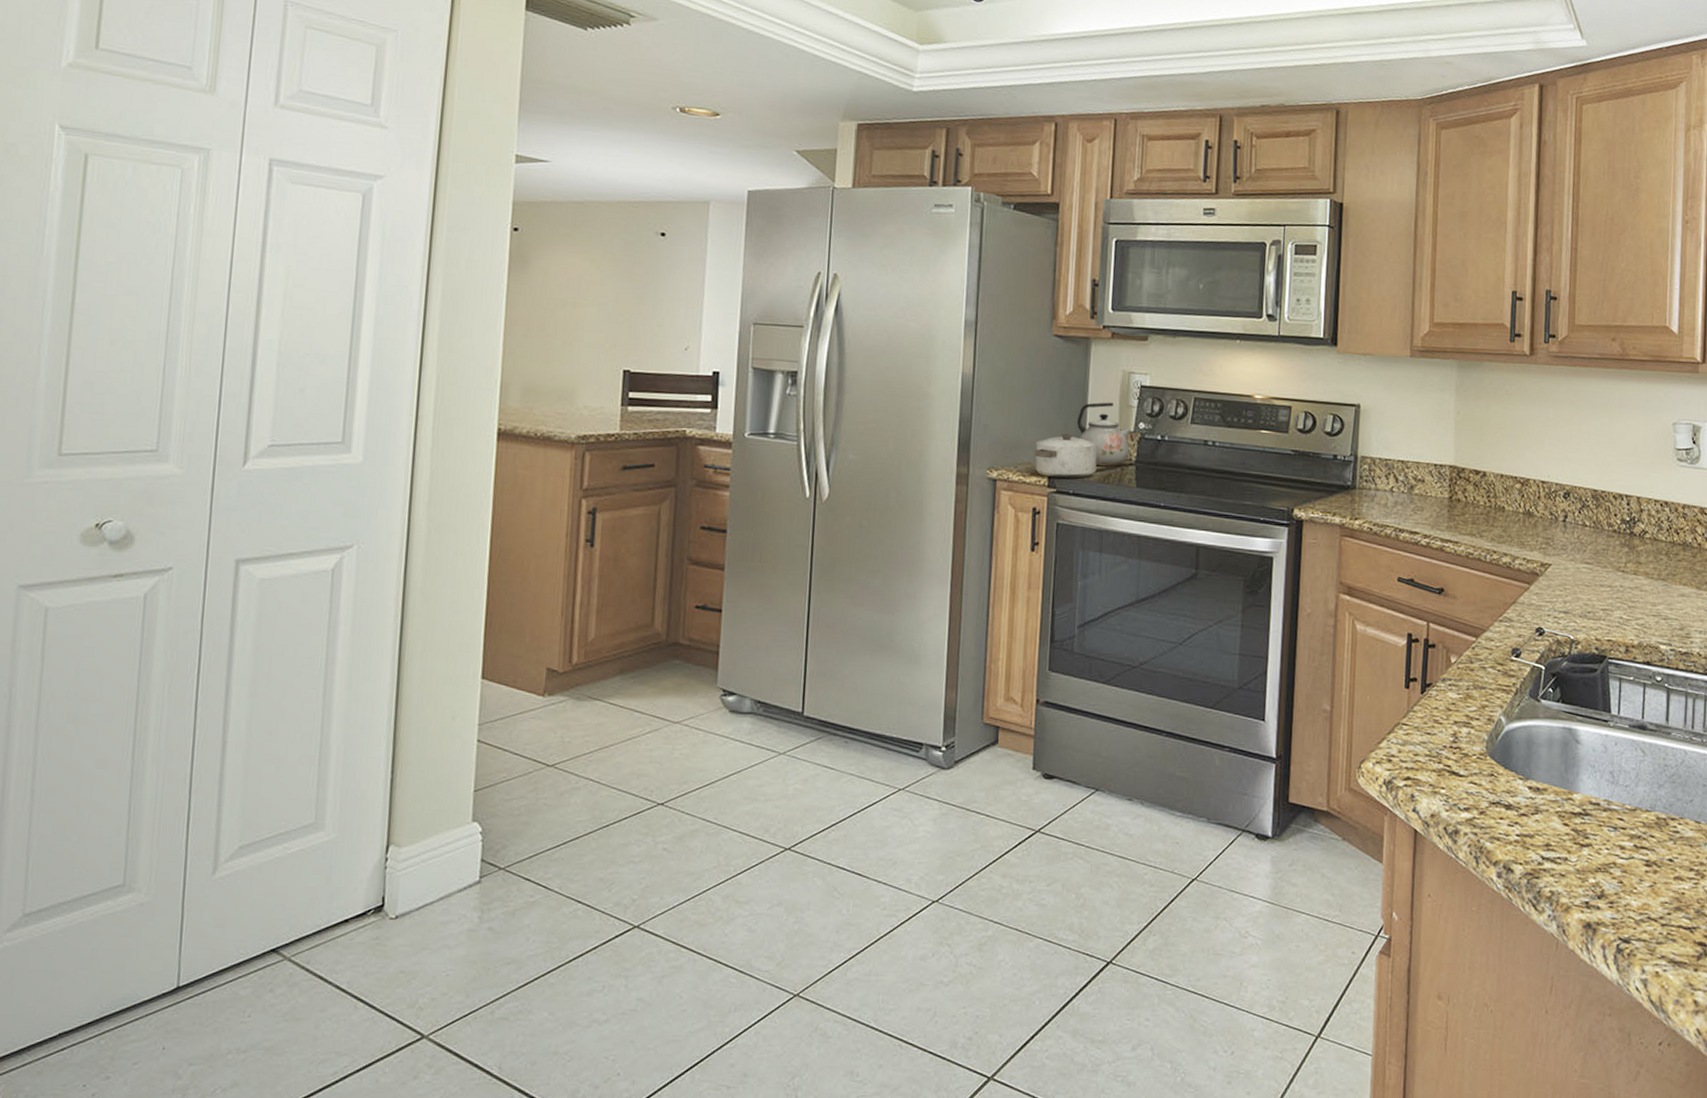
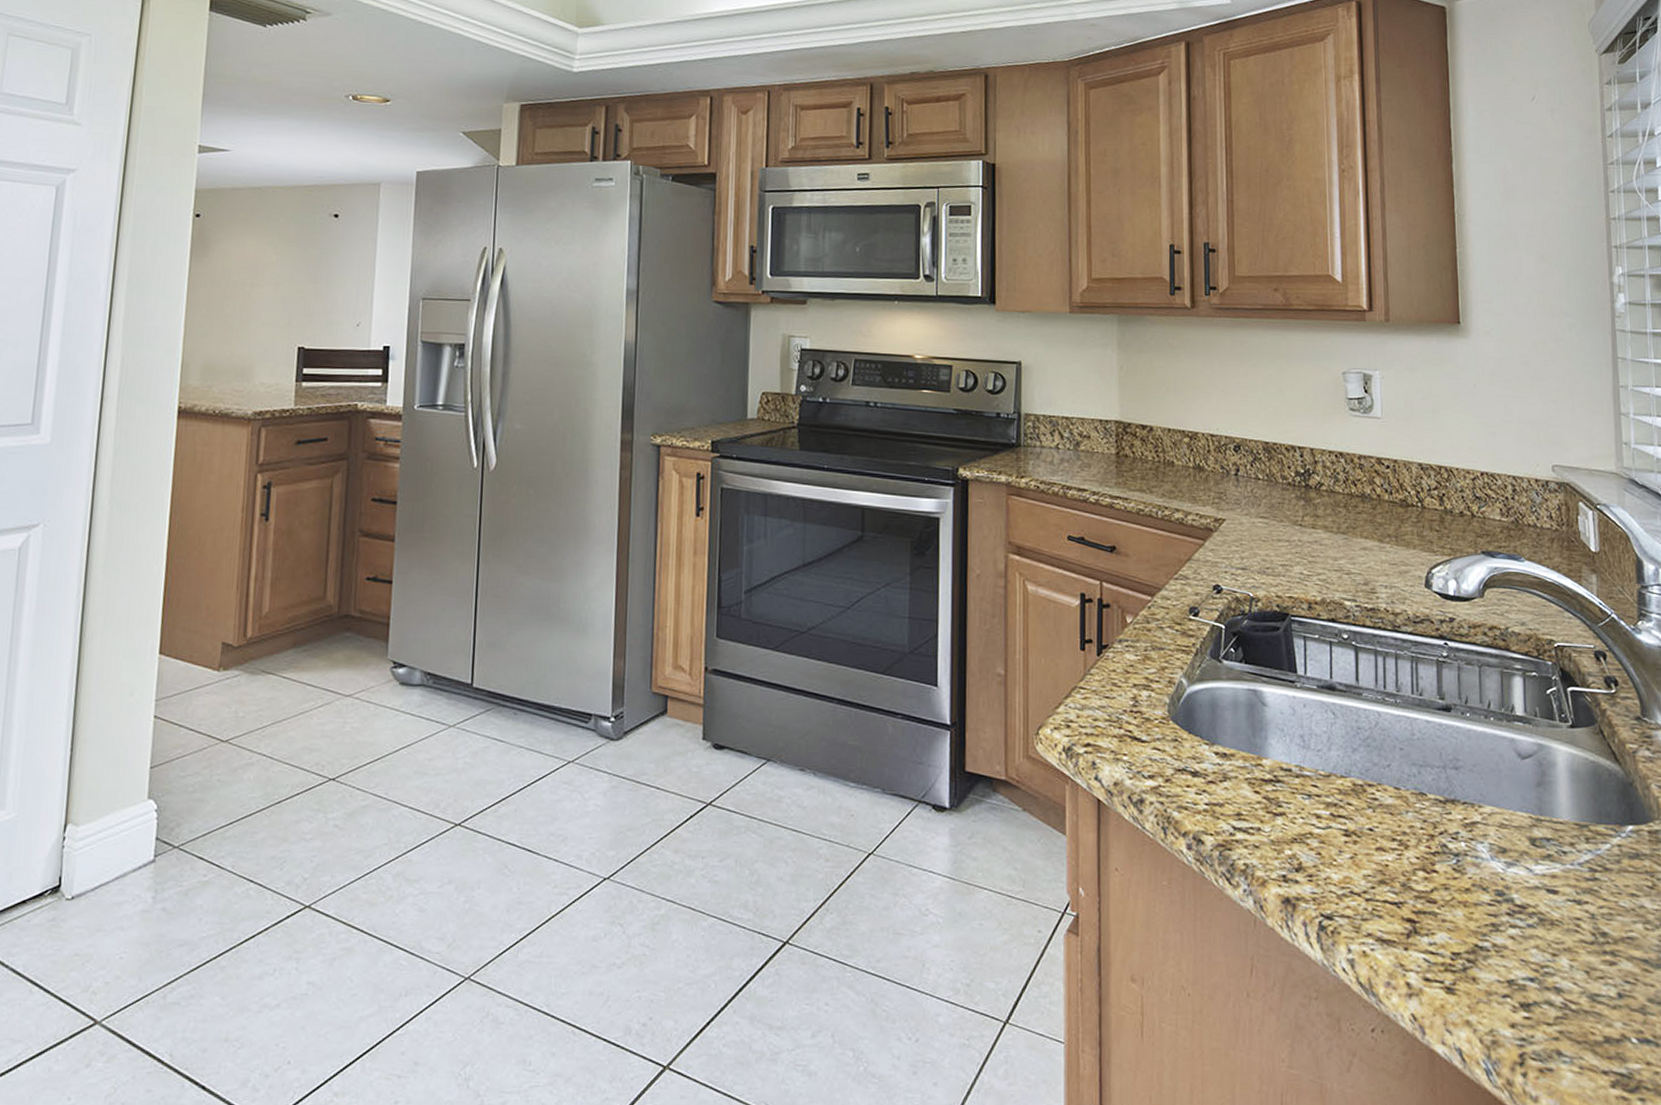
cooking pot: present [1035,432,1098,479] -> none [698,397,760,444]
kettle: present [1077,402,1131,466] -> none [739,366,793,429]

